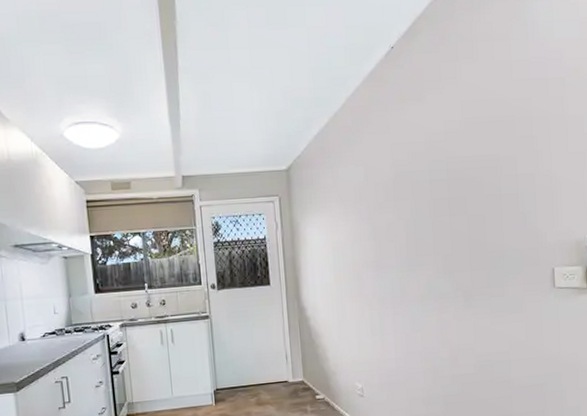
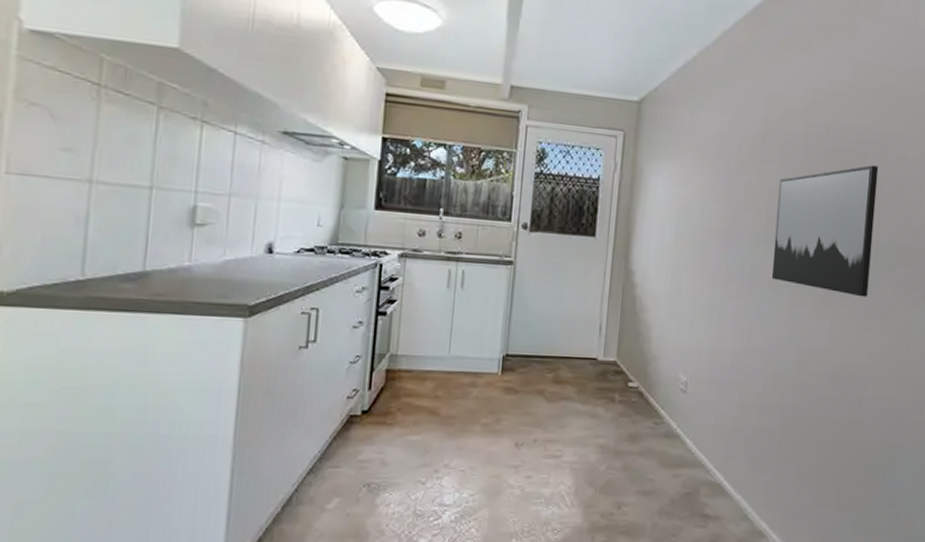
wall art: none [413,186,501,297] -> present [771,165,879,297]

